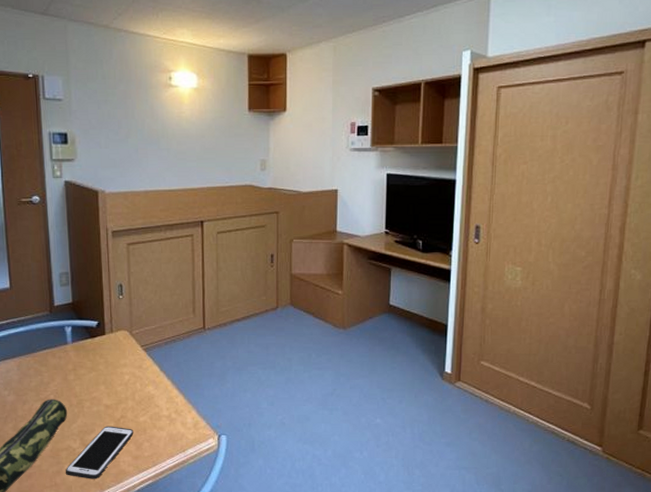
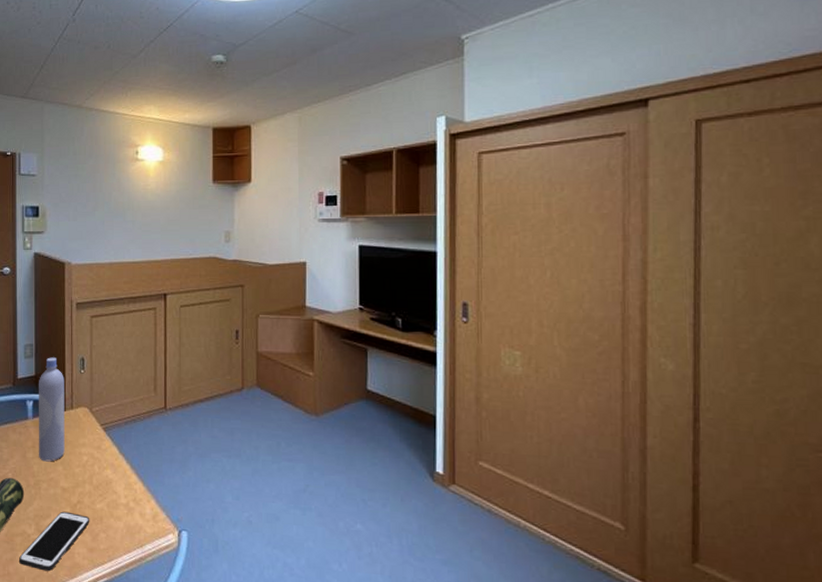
bottle: none [76,284,106,382] -> present [38,357,65,462]

